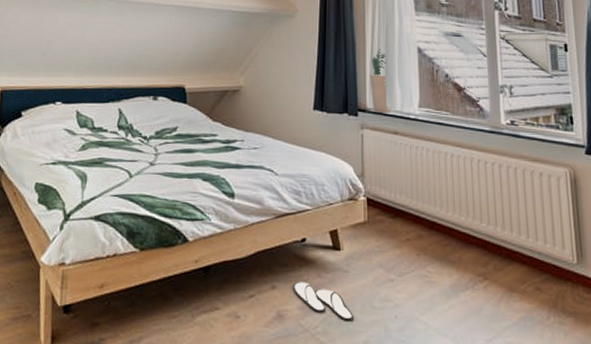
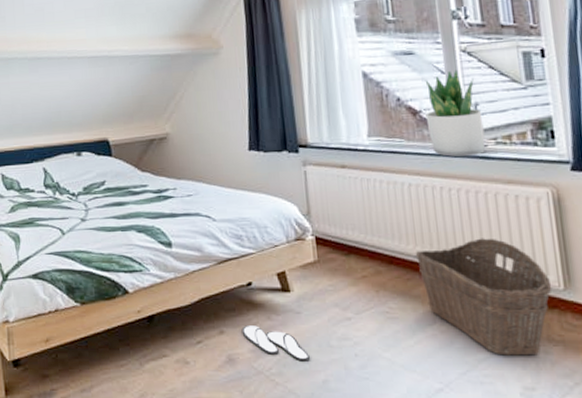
vase: present [369,48,392,114] -> none [308,78,337,148]
wicker basket: none [453,210,567,326] -> present [415,238,552,356]
planter: none [469,54,517,134] -> present [425,69,486,157]

